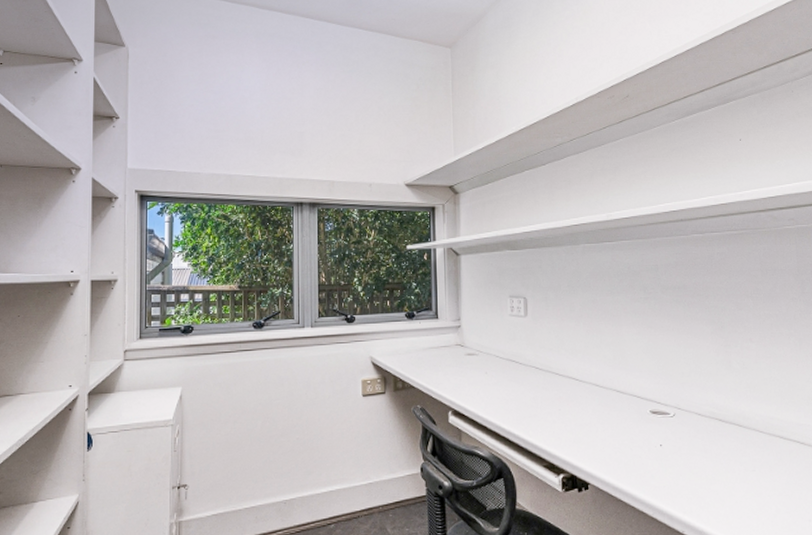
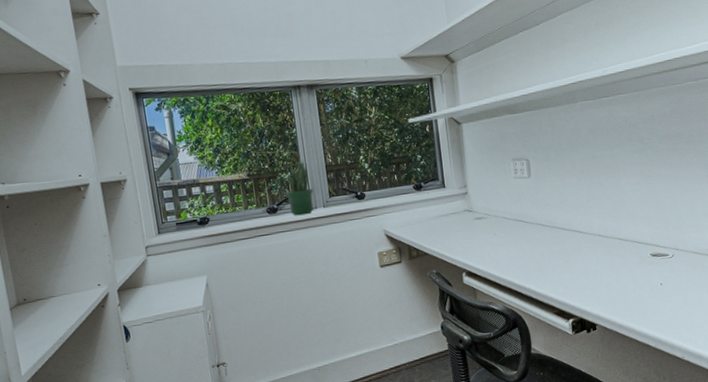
planter: none [274,276,303,334] -> present [284,160,314,216]

